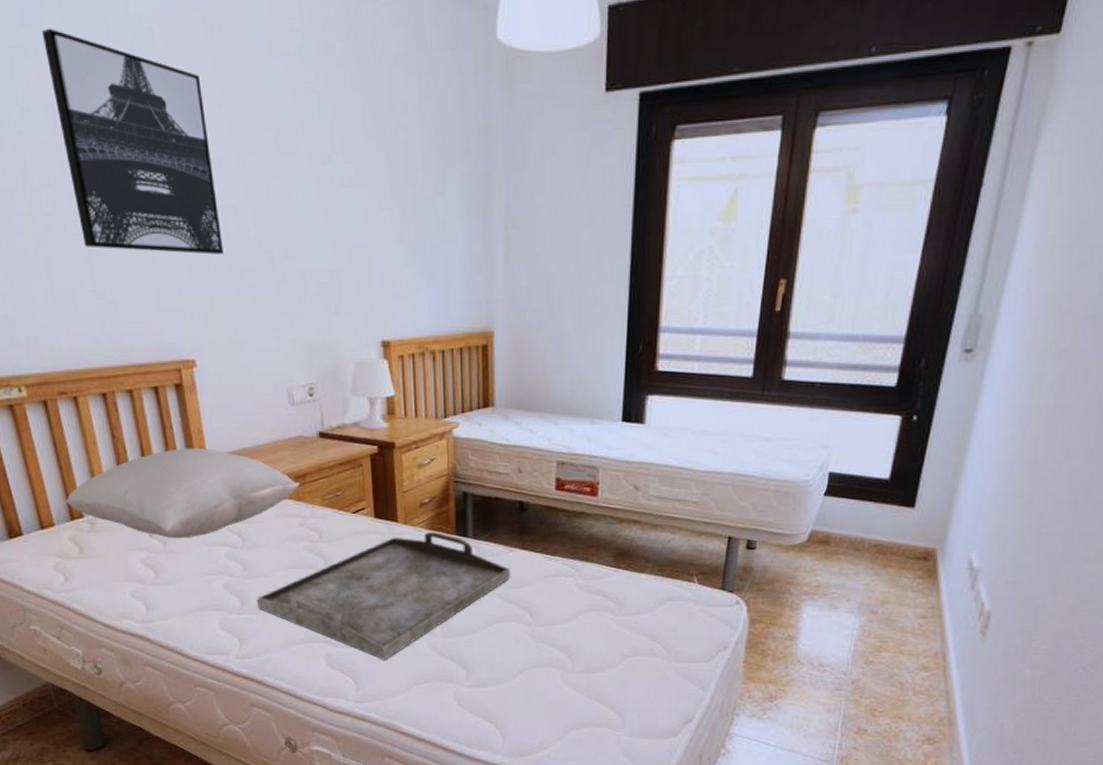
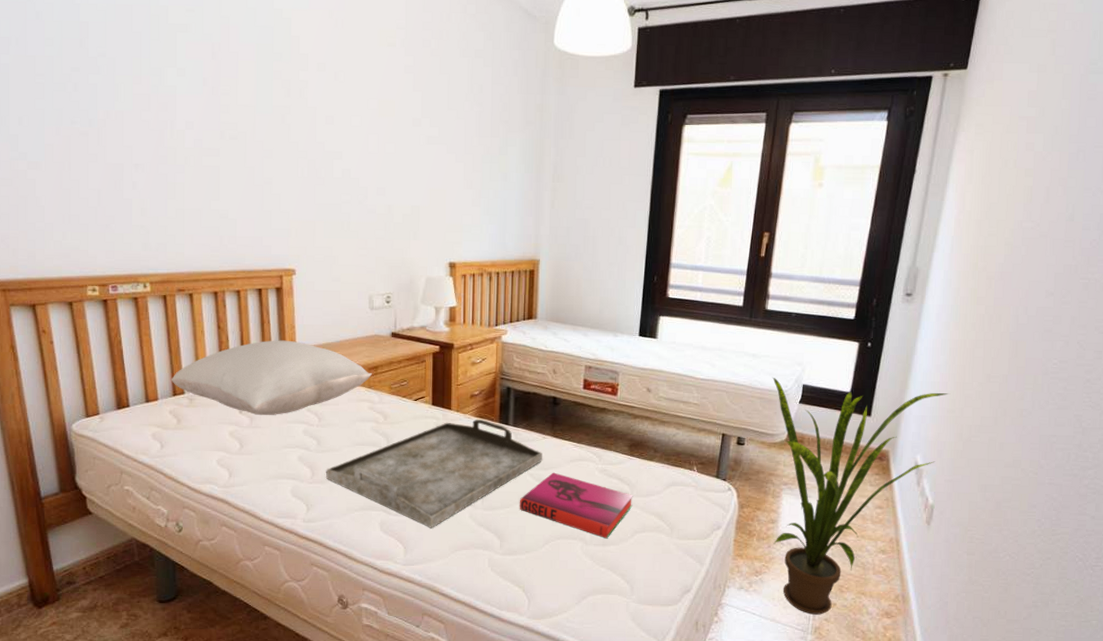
wall art: present [41,28,224,255] -> none [202,13,328,188]
hardback book: none [485,591,621,665] -> present [519,472,633,539]
house plant: none [790,465,1015,743] -> present [772,378,949,615]

